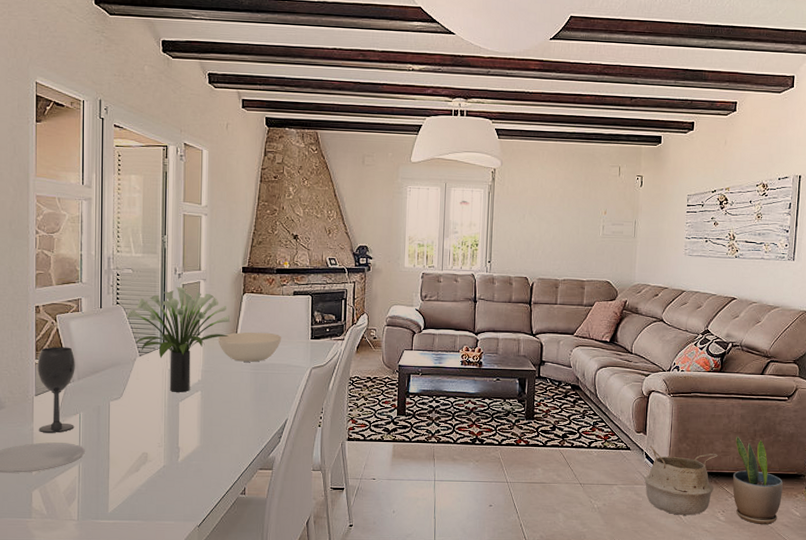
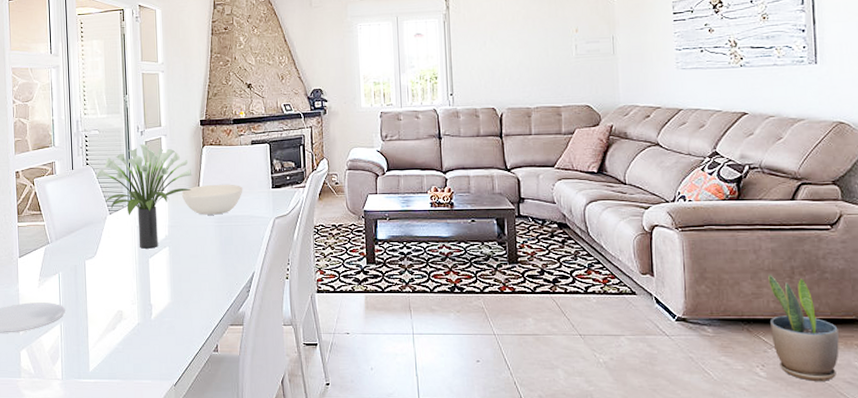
wine glass: present [37,347,76,433] -> none [19,209,55,294]
woven basket: present [644,446,718,515] -> none [657,289,747,371]

